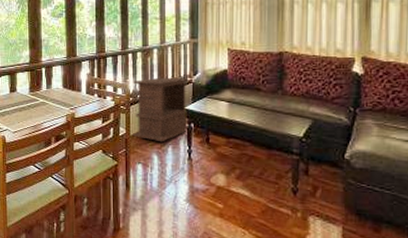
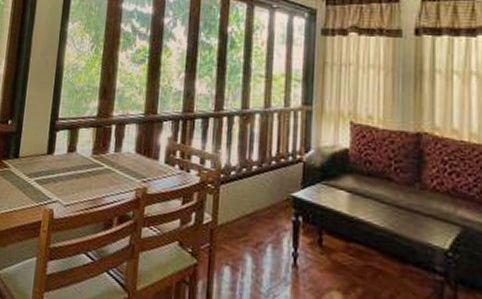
side table: present [132,77,189,142] -> none [219,150,298,239]

